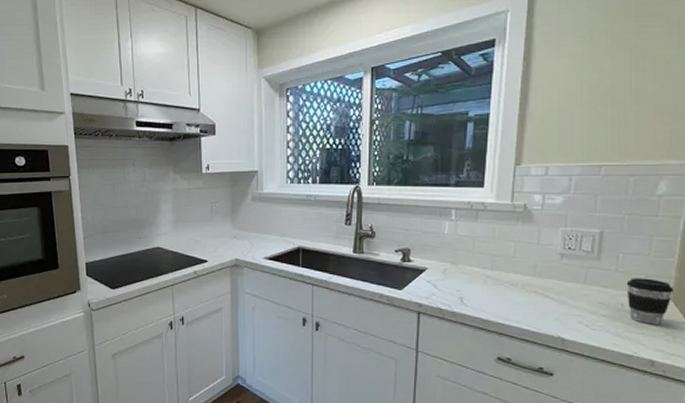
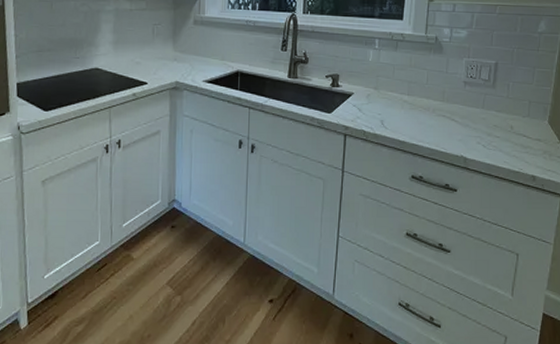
coffee cup: present [626,278,674,325] -> none [515,104,550,145]

